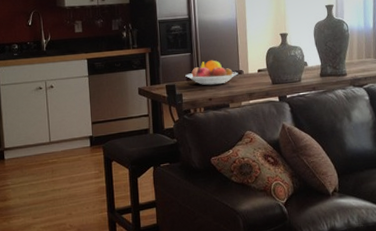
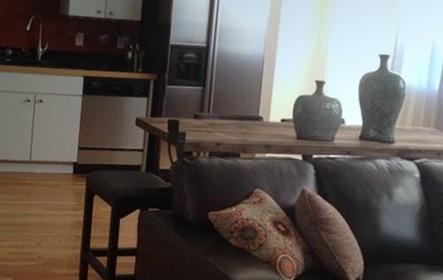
fruit bowl: present [185,60,239,86] -> none [192,99,257,129]

